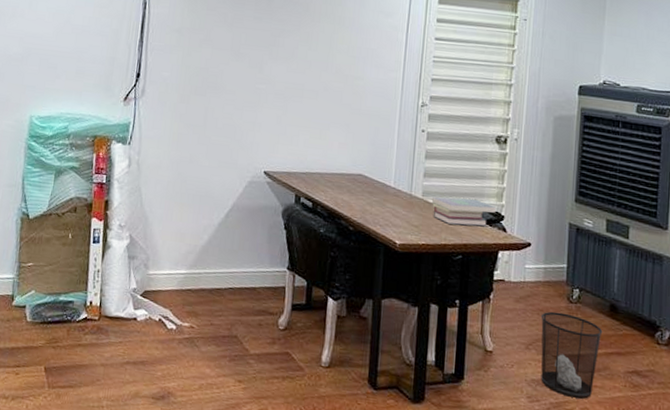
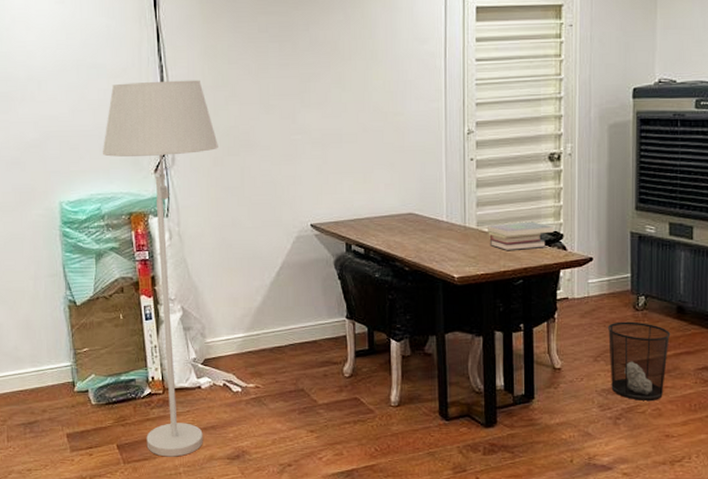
floor lamp: none [73,13,187,389] -> present [103,80,218,457]

